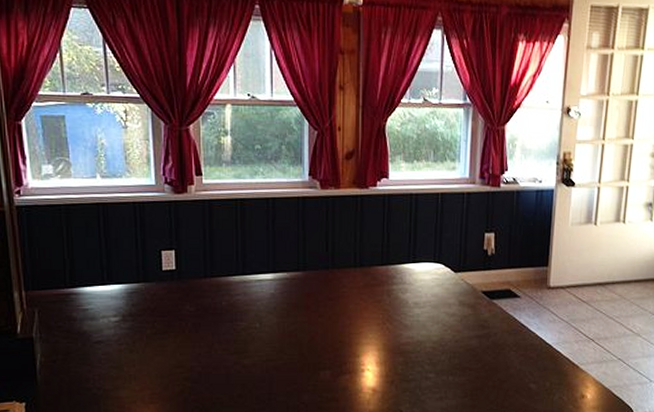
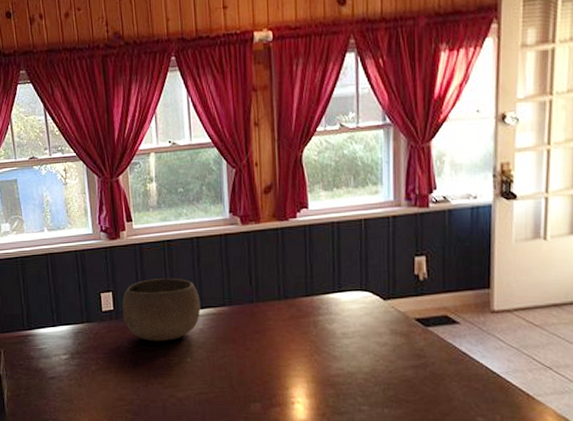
bowl: none [186,238,273,305] -> present [122,278,201,341]

